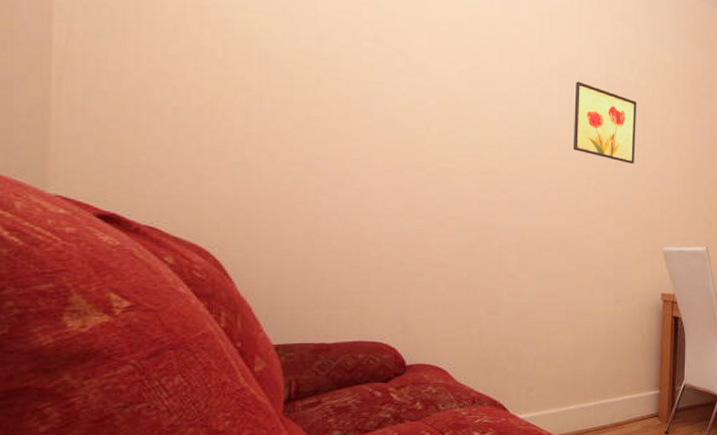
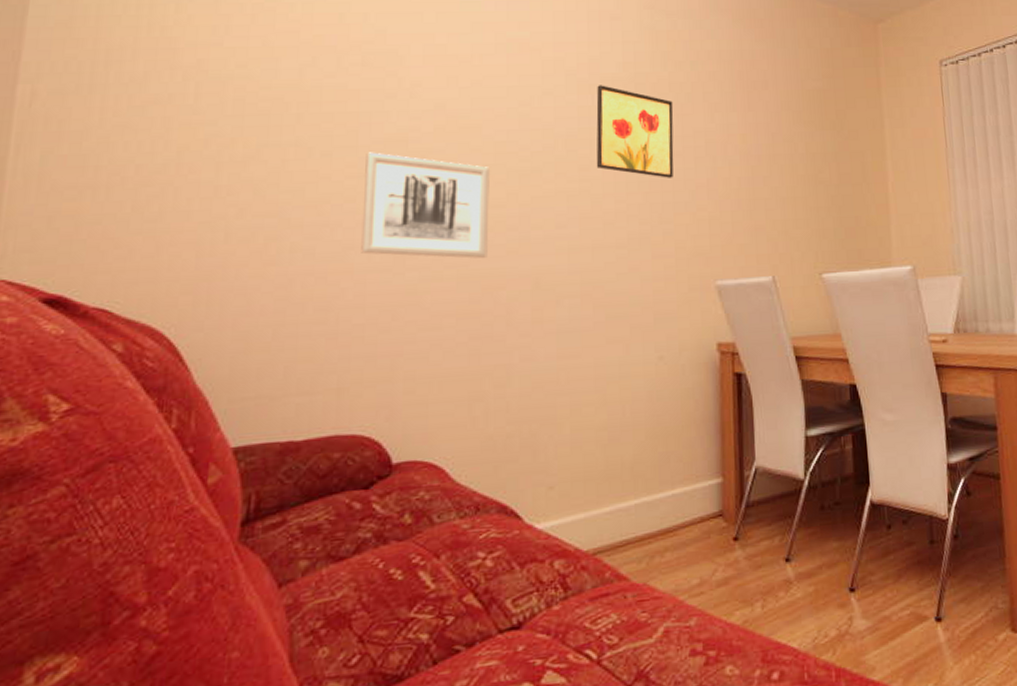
wall art: none [377,117,485,213] -> present [361,152,490,259]

